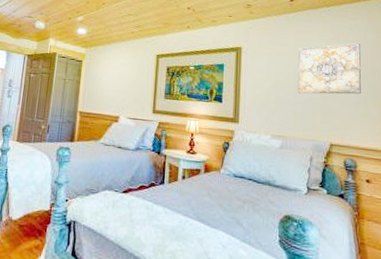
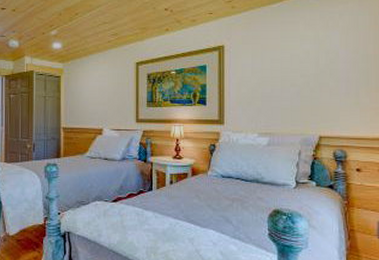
wall art: present [297,42,361,94] -> none [284,28,353,89]

